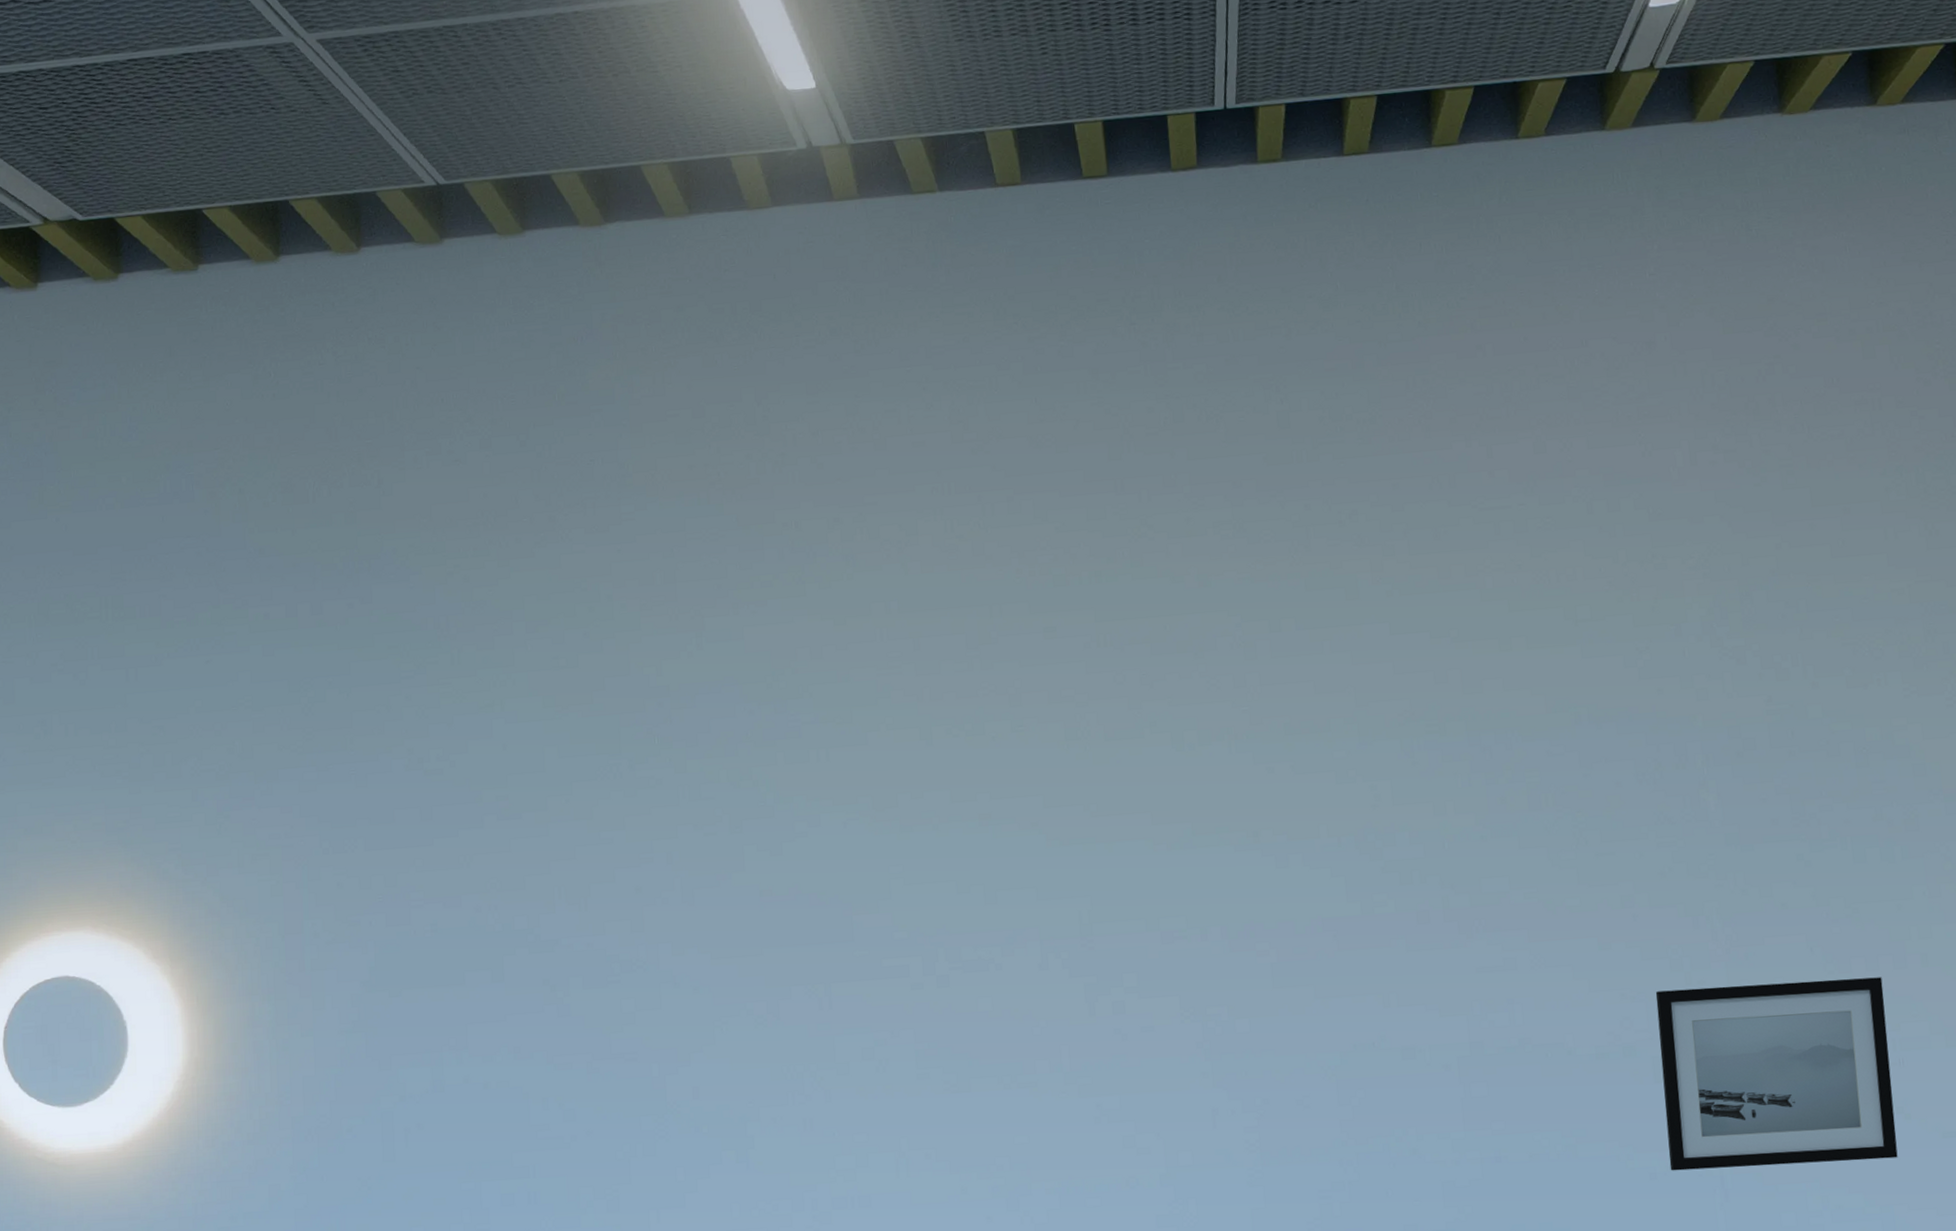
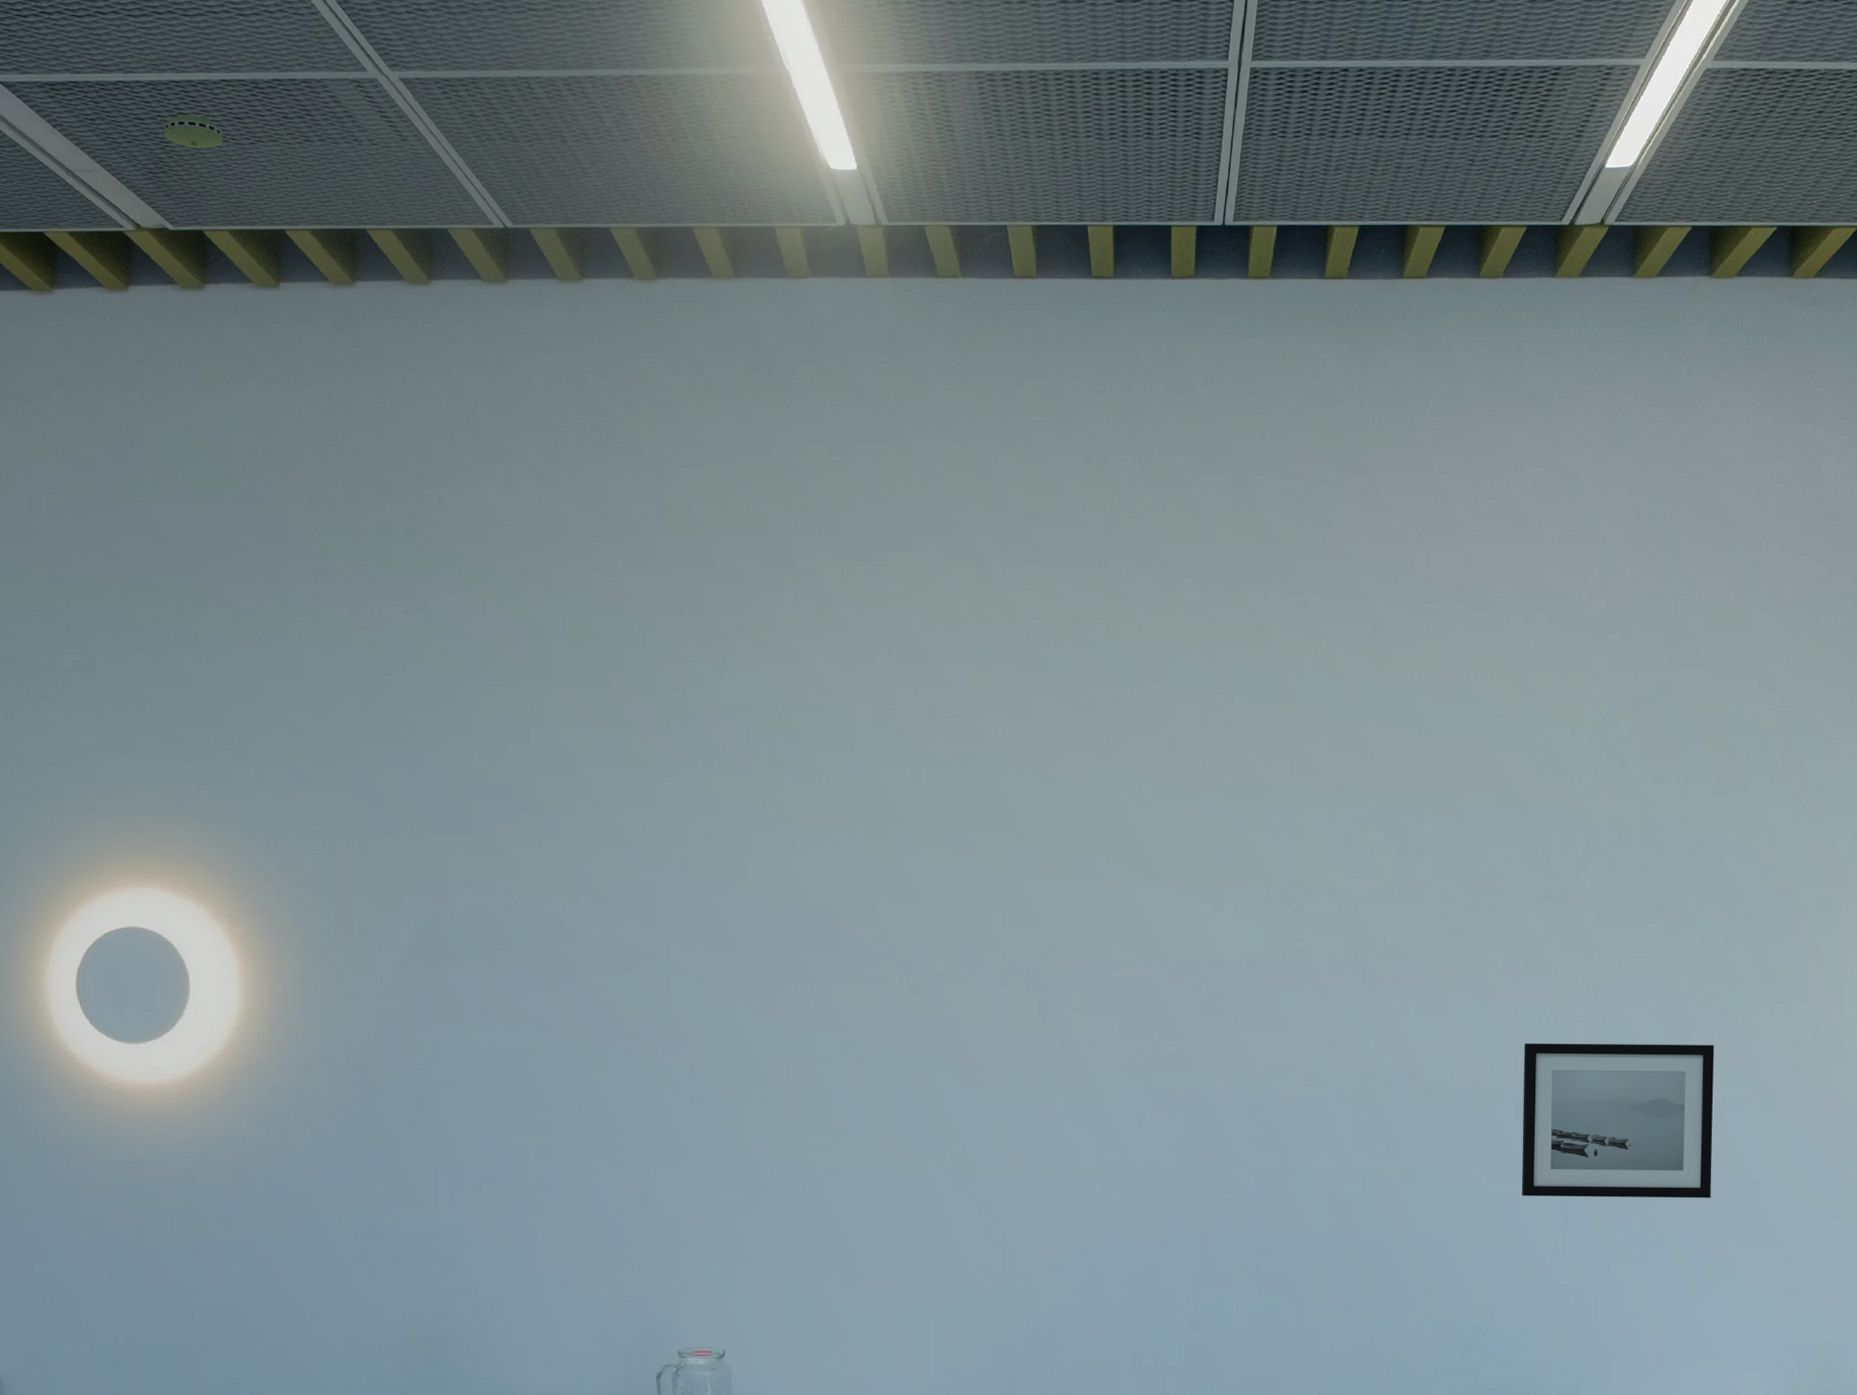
smoke detector: none [70,98,132,133] -> present [164,114,223,149]

